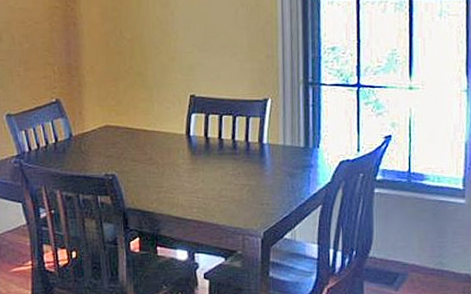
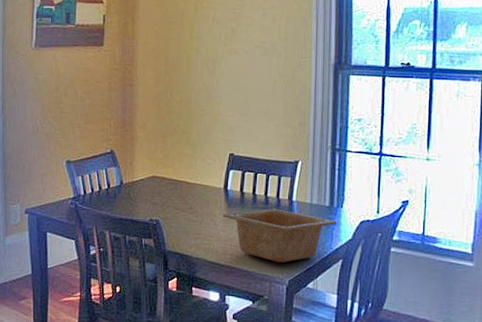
serving bowl: none [186,153,314,213] -> present [222,208,337,263]

